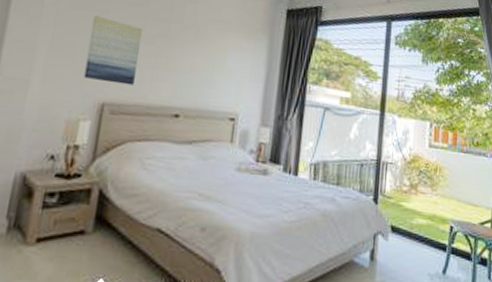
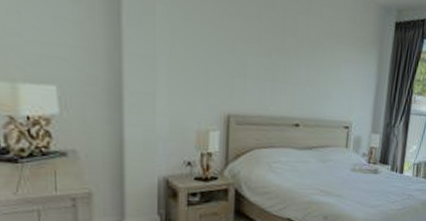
wall art: present [83,15,142,86] -> none [207,28,257,98]

